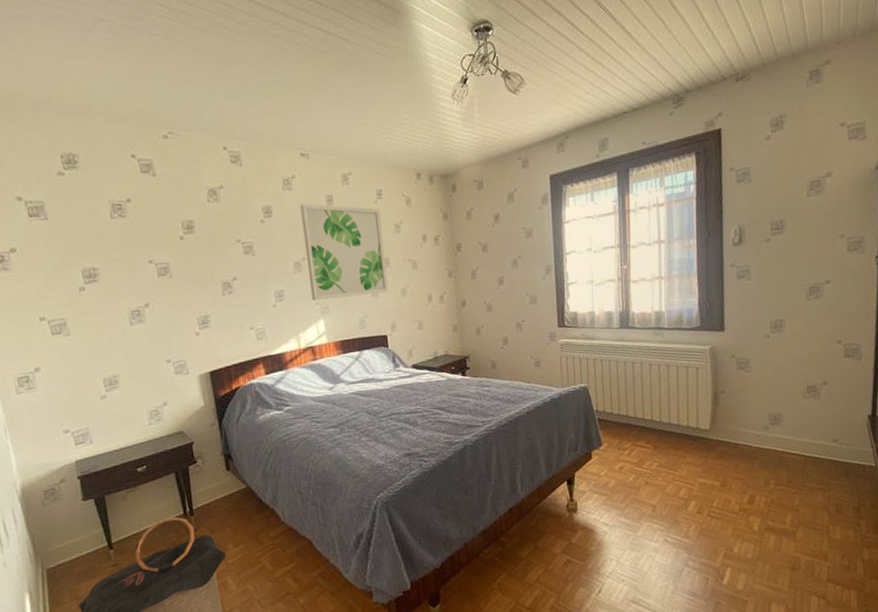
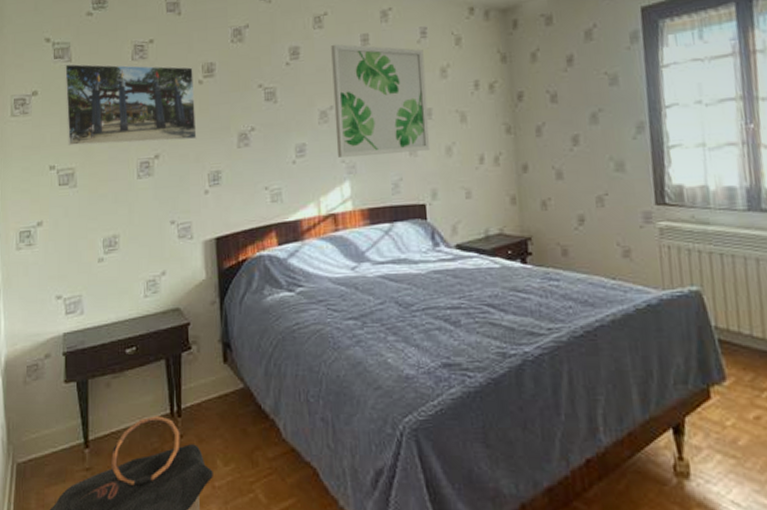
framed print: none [41,221,183,298] -> present [64,63,197,146]

